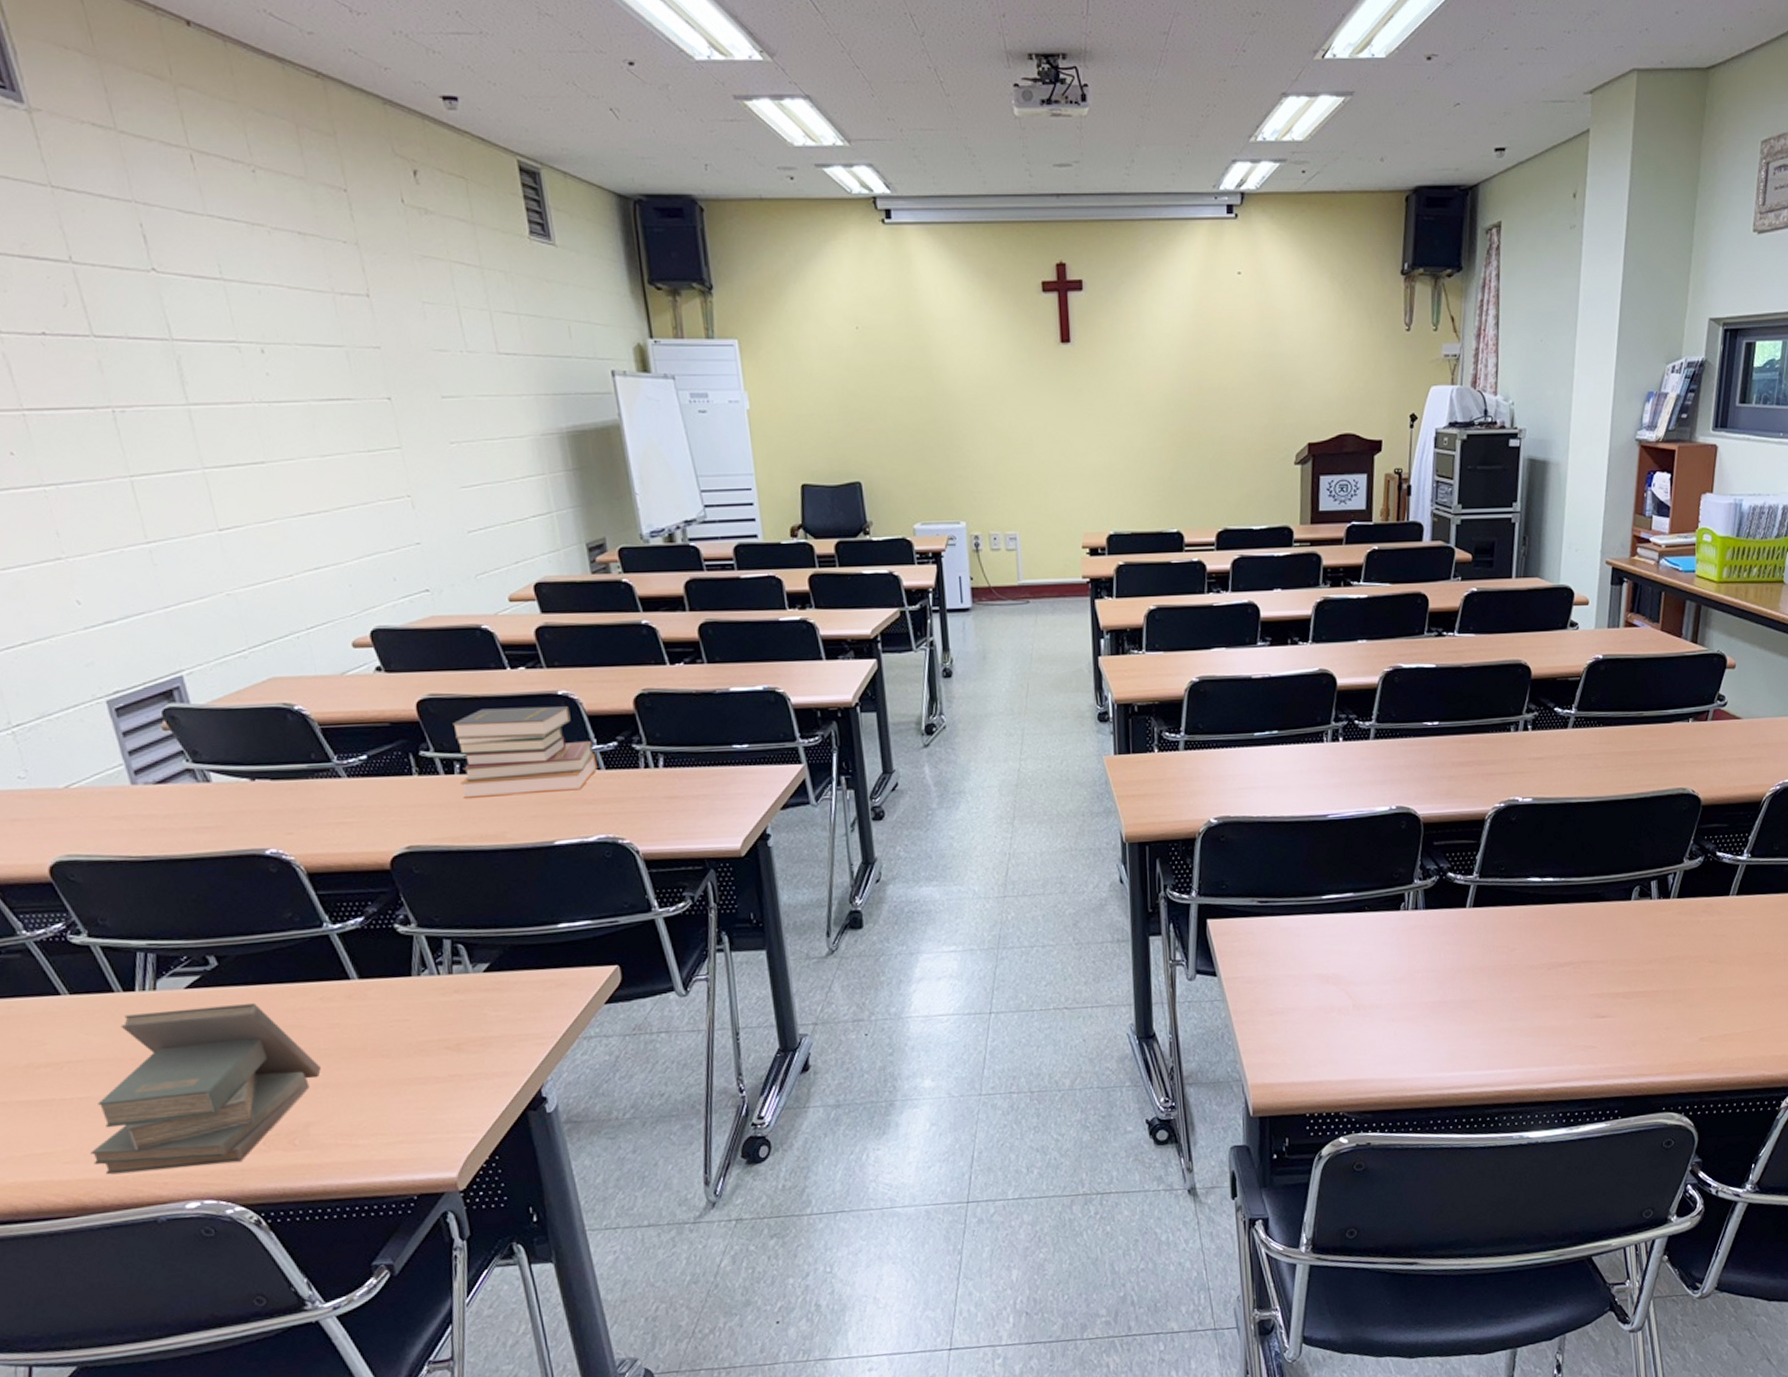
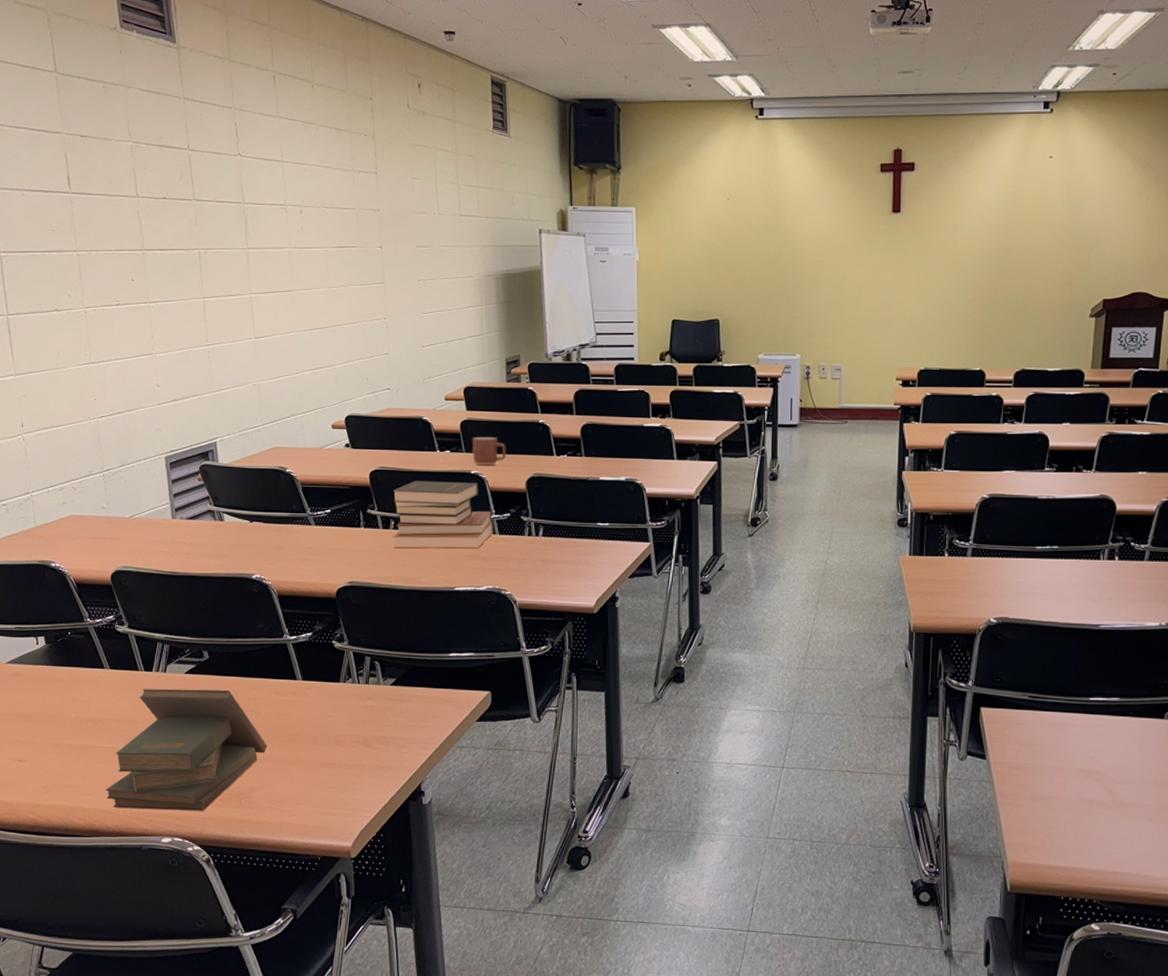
mug: none [553,646,603,684] -> present [471,437,506,466]

